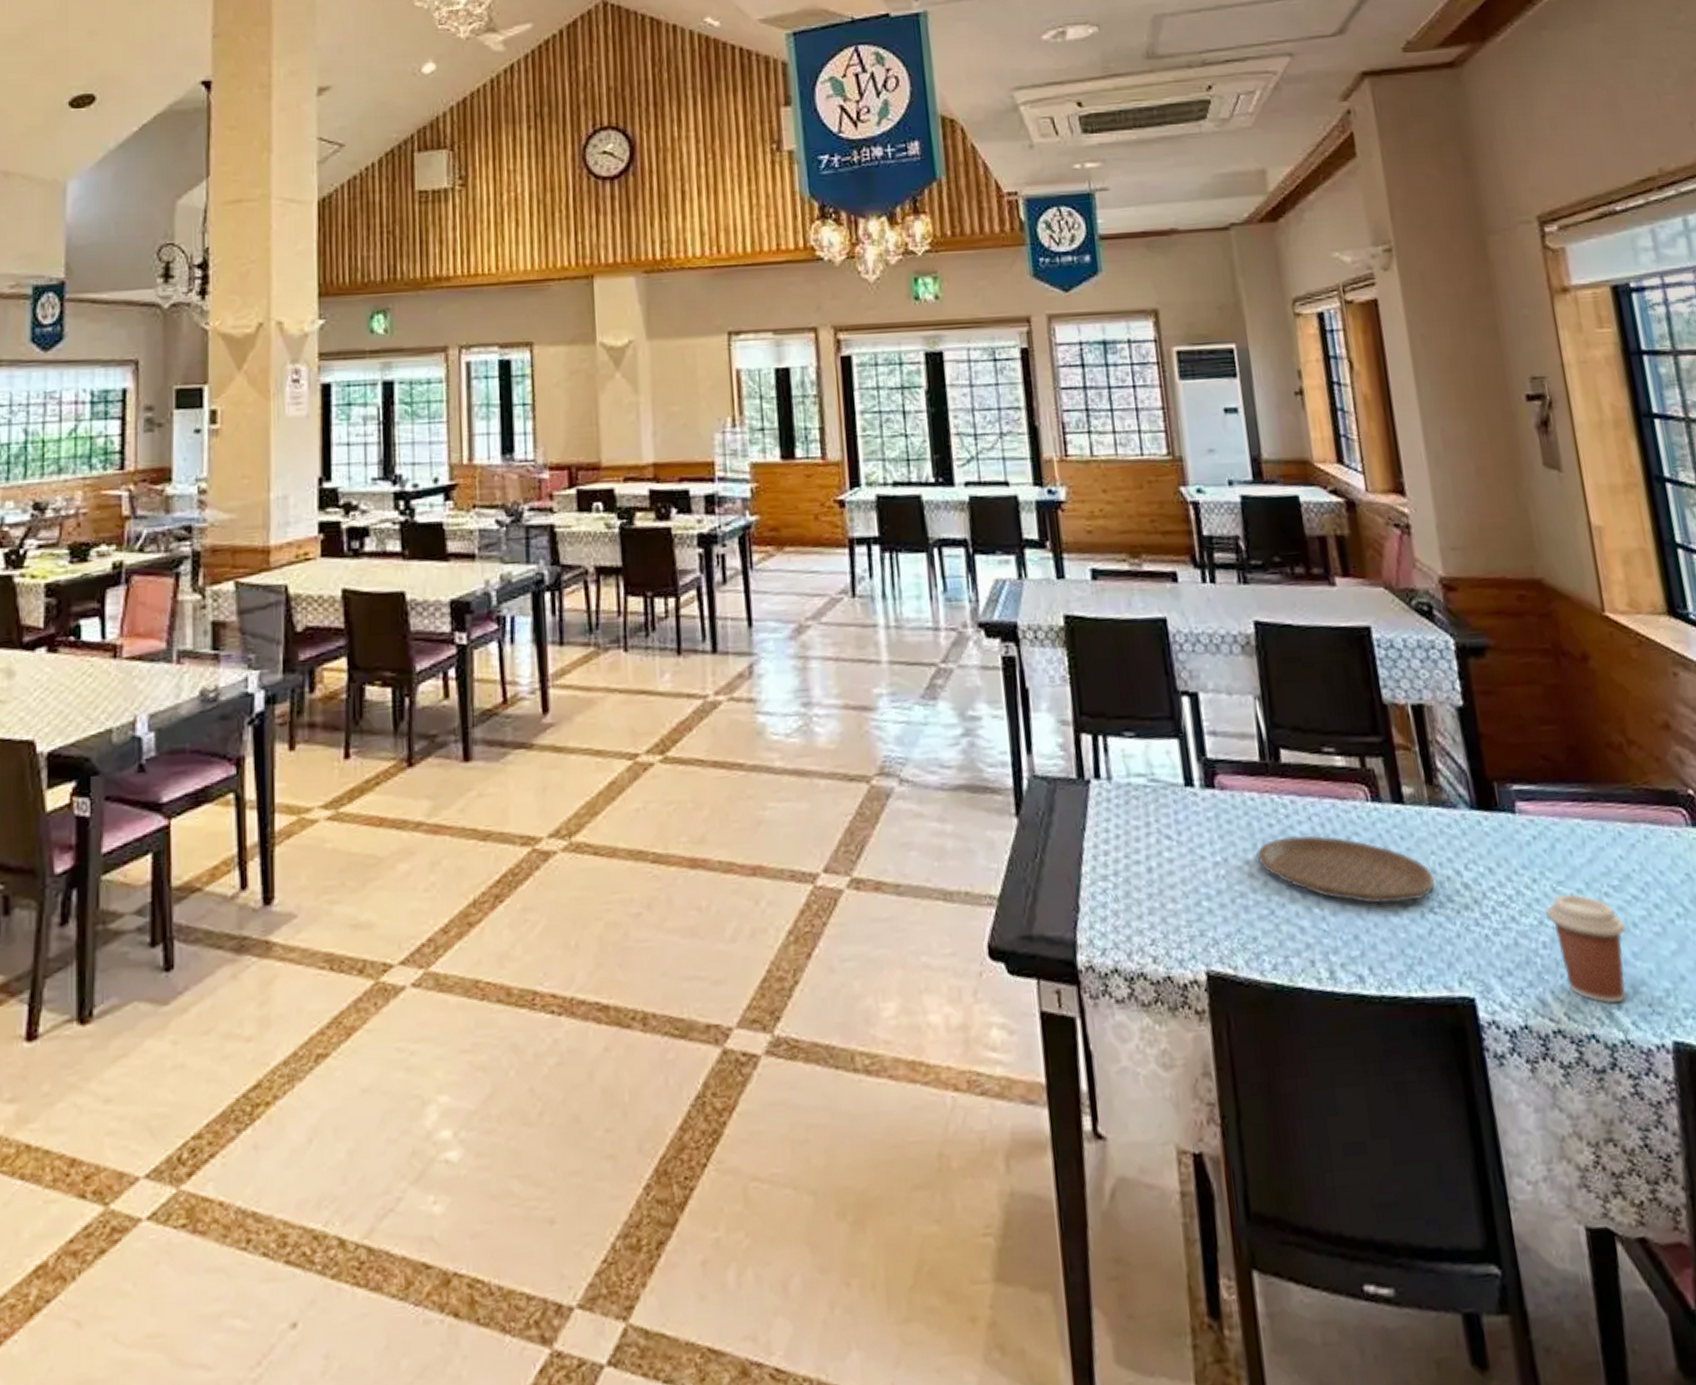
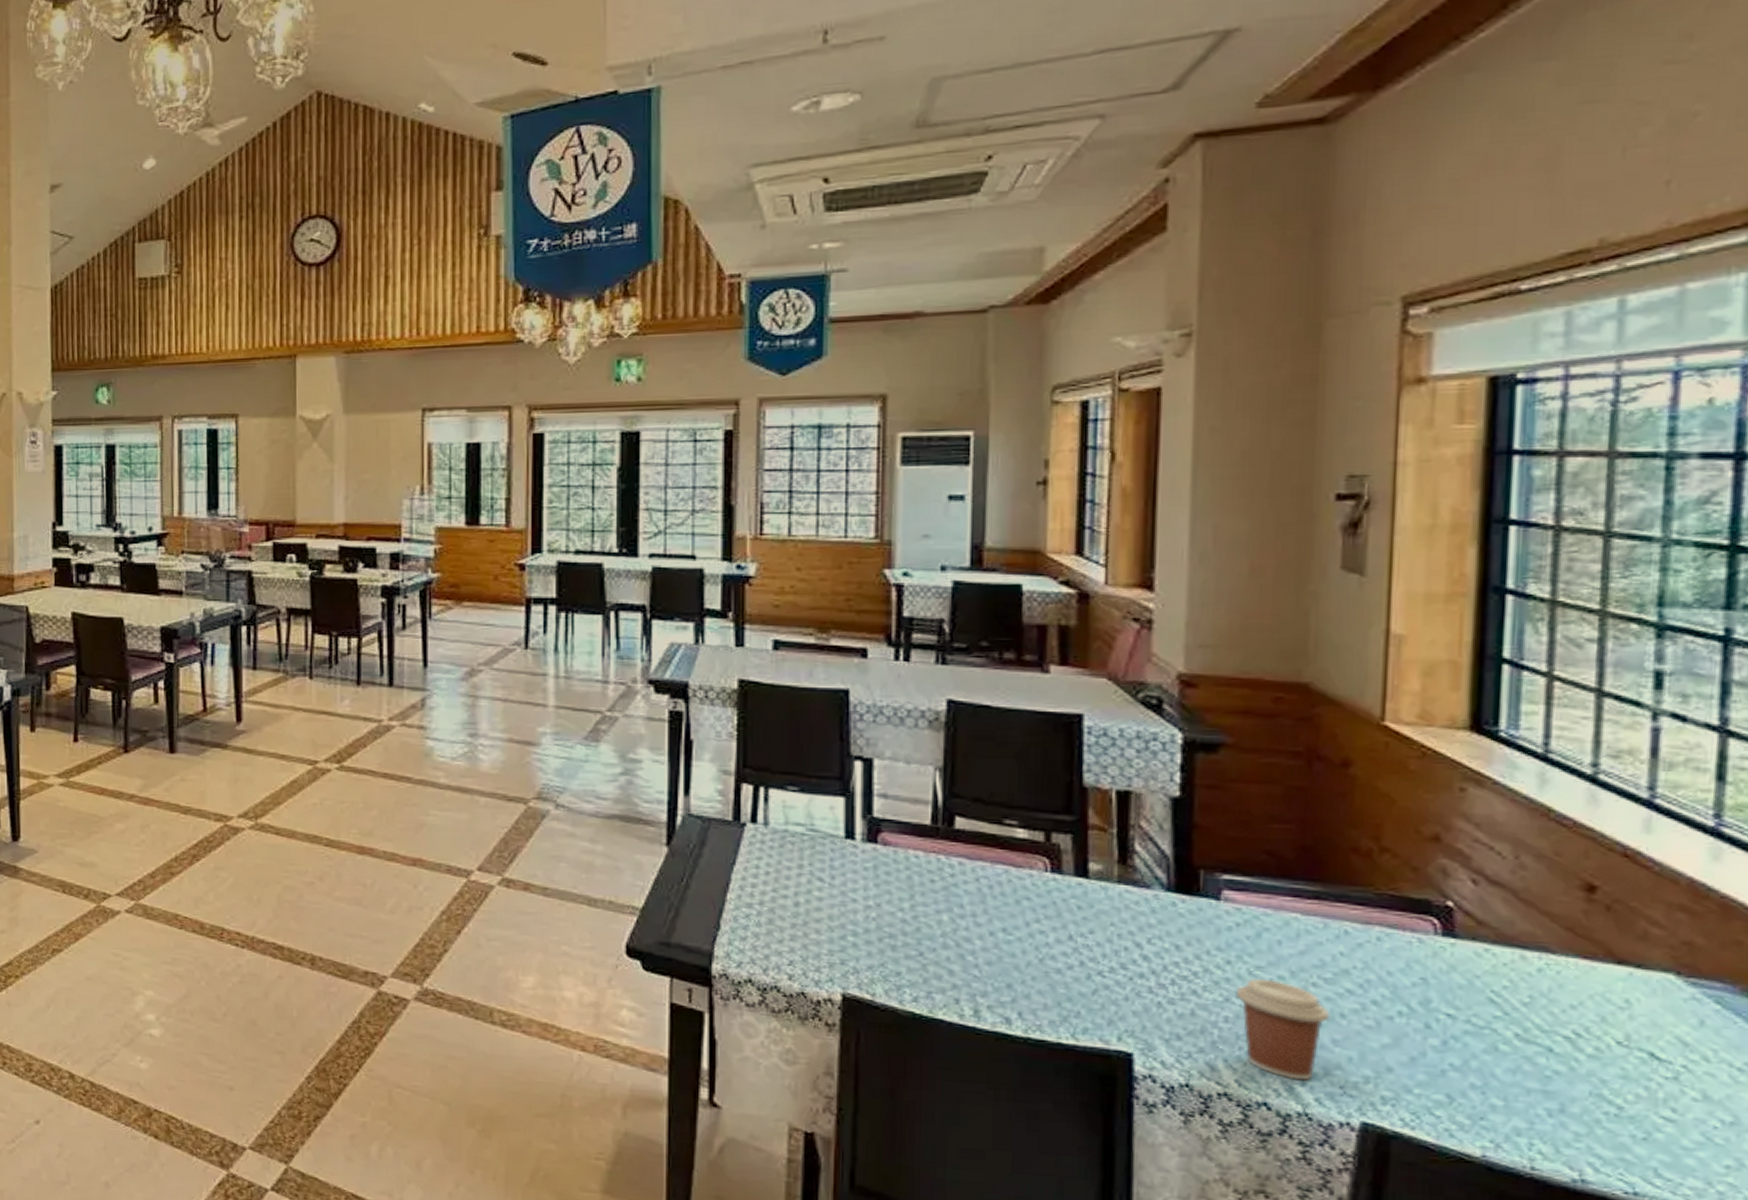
plate: present [1256,834,1436,904] -> none [913,893,1110,964]

